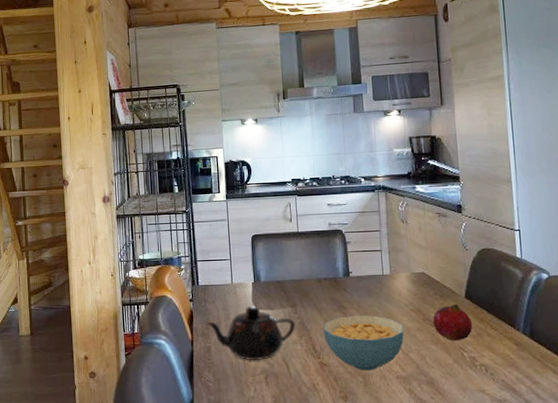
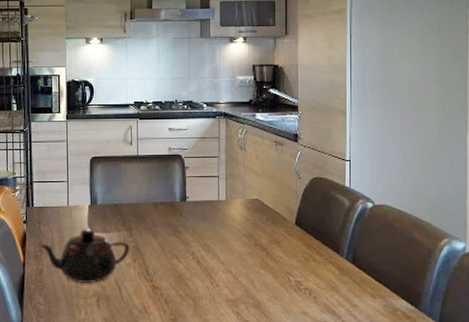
cereal bowl: present [323,315,405,371] -> none [157,239,236,294]
fruit: present [433,304,473,340] -> none [264,230,301,265]

